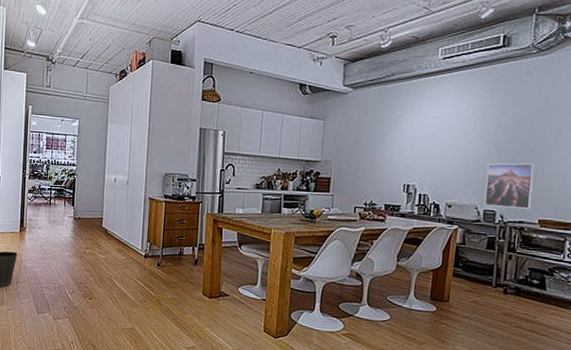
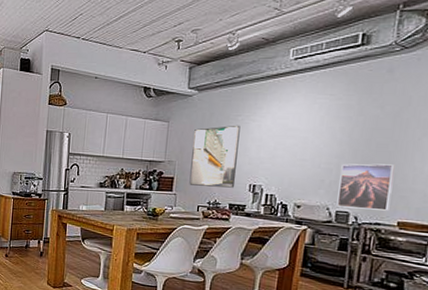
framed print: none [346,124,394,188] -> present [189,125,240,188]

